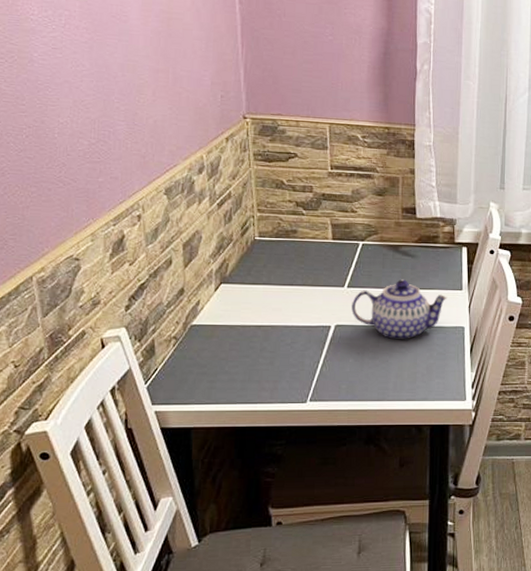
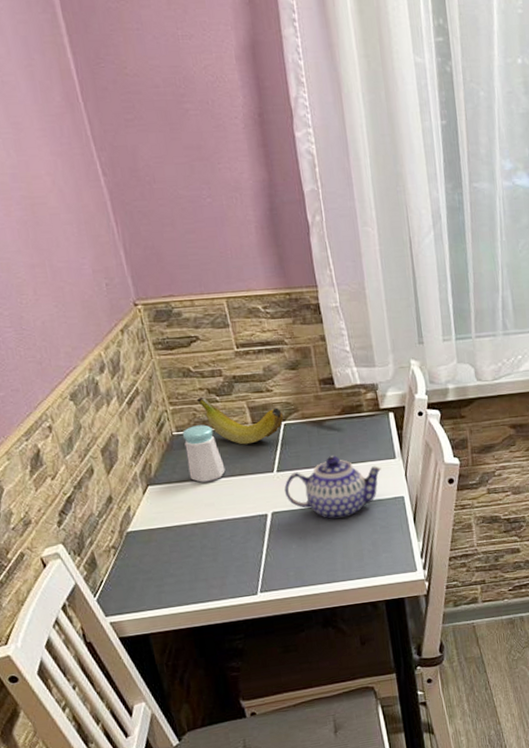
salt shaker: none [263,233,299,288] -> present [182,425,225,482]
fruit: none [284,208,363,258] -> present [196,396,284,445]

